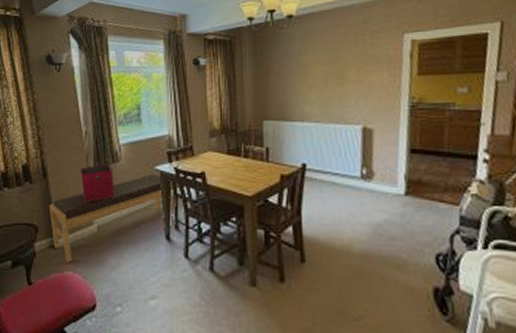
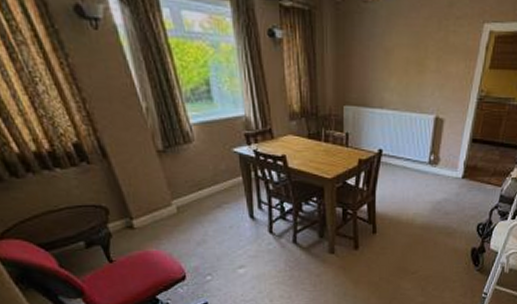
bench: present [49,174,176,262] -> none [116,156,258,241]
storage bin: present [80,164,115,204] -> none [147,144,191,185]

